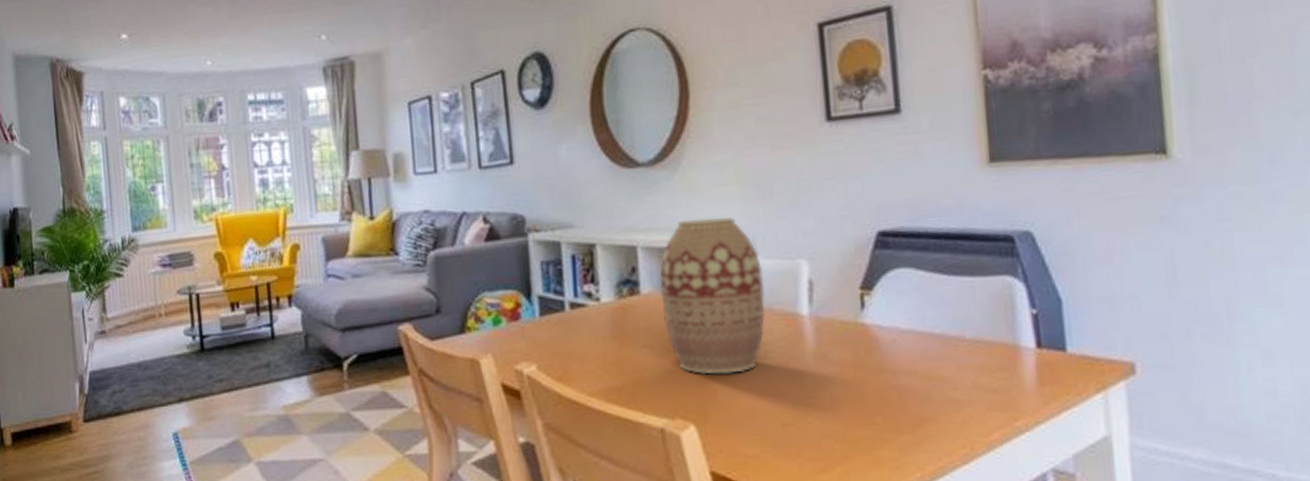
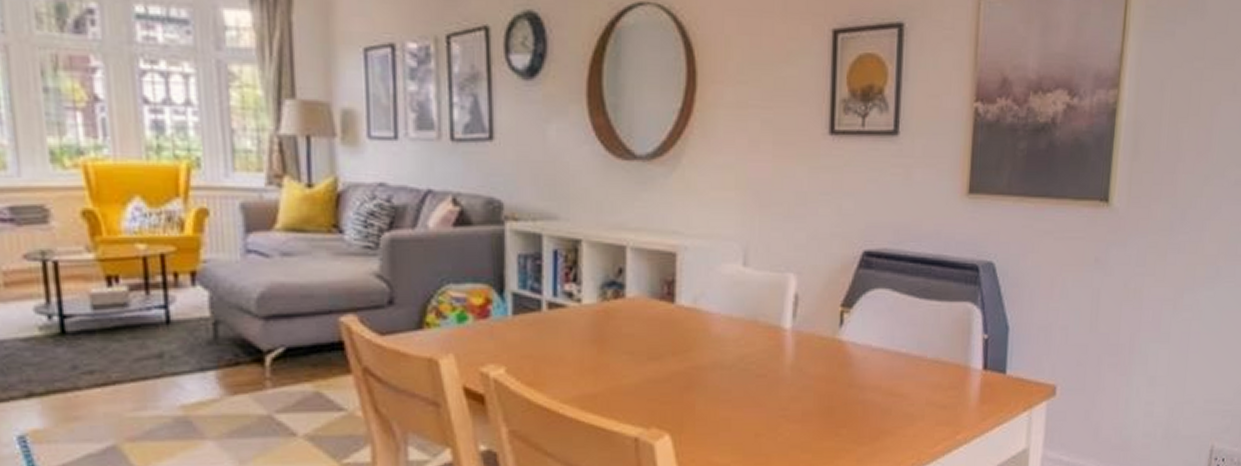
vase: present [660,216,766,375] -> none [647,222,751,384]

